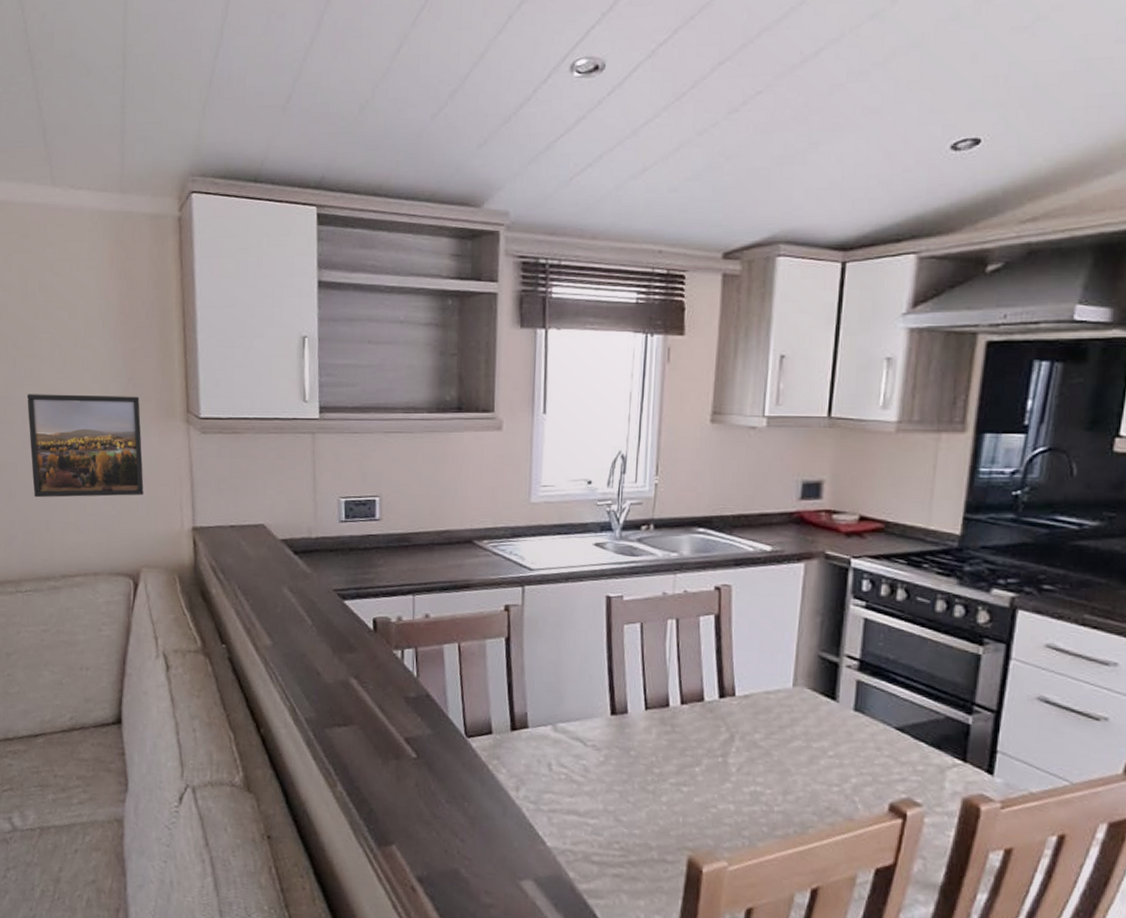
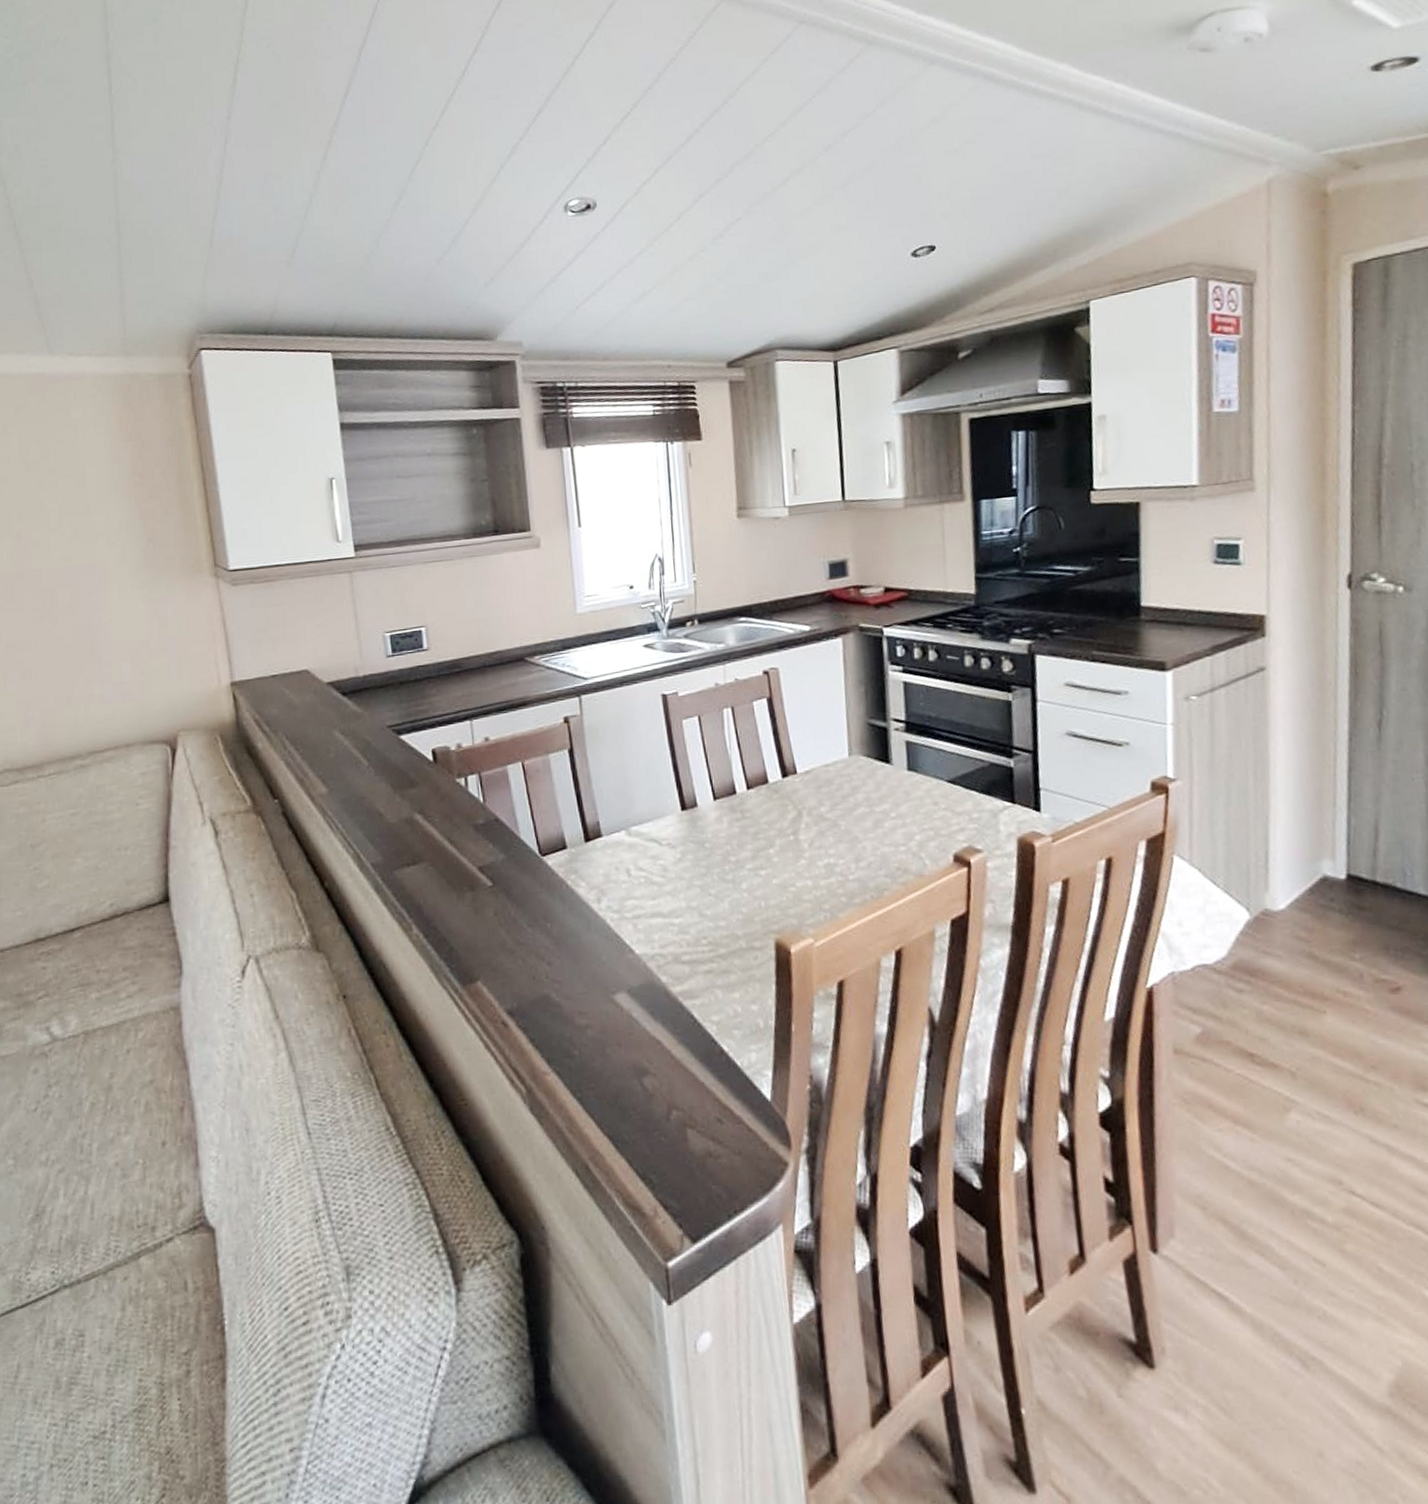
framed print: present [26,394,144,498] -> none [35,556,174,674]

